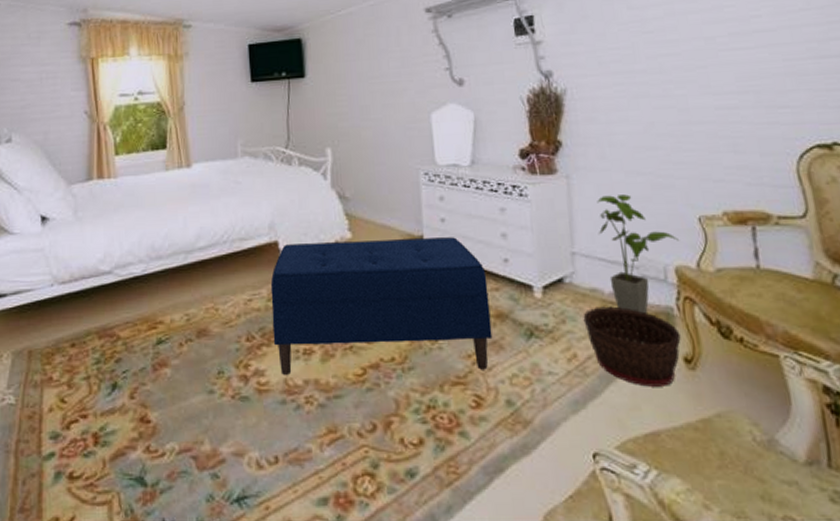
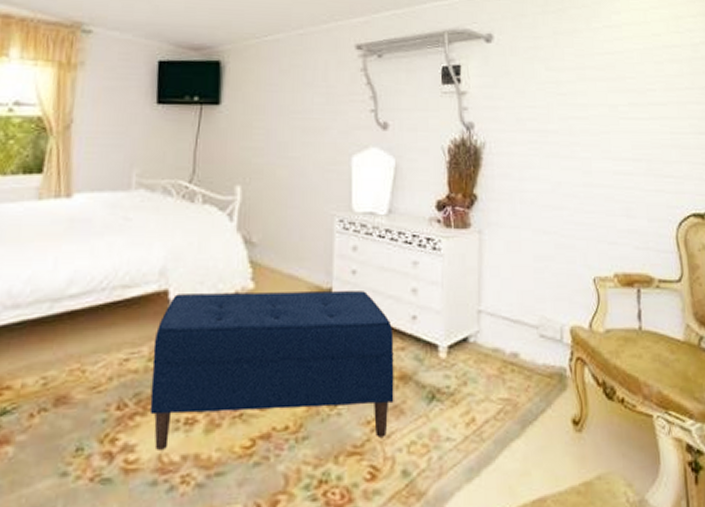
basket: present [583,306,681,387] -> none [484,367,571,451]
house plant: present [597,194,679,313] -> none [504,253,575,374]

